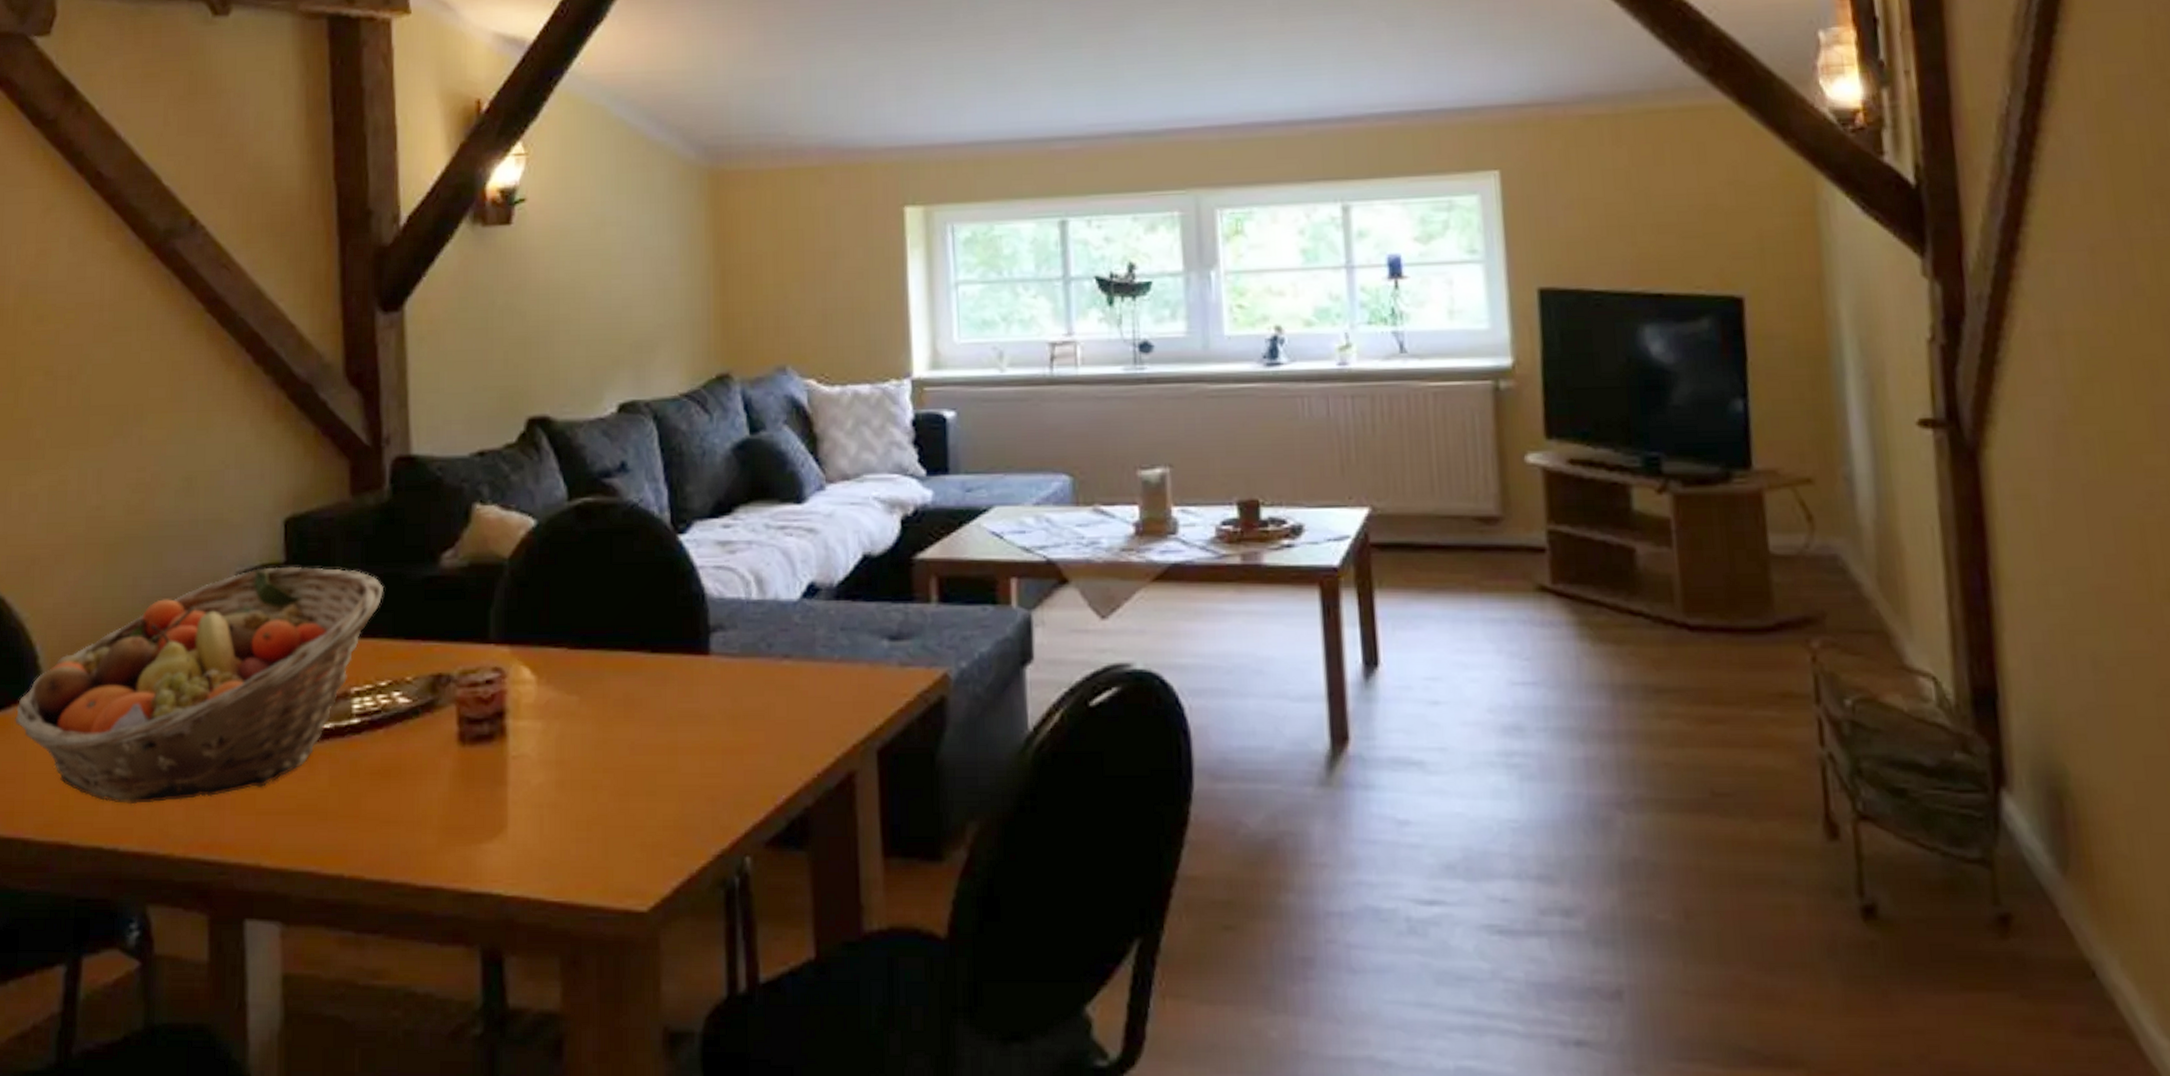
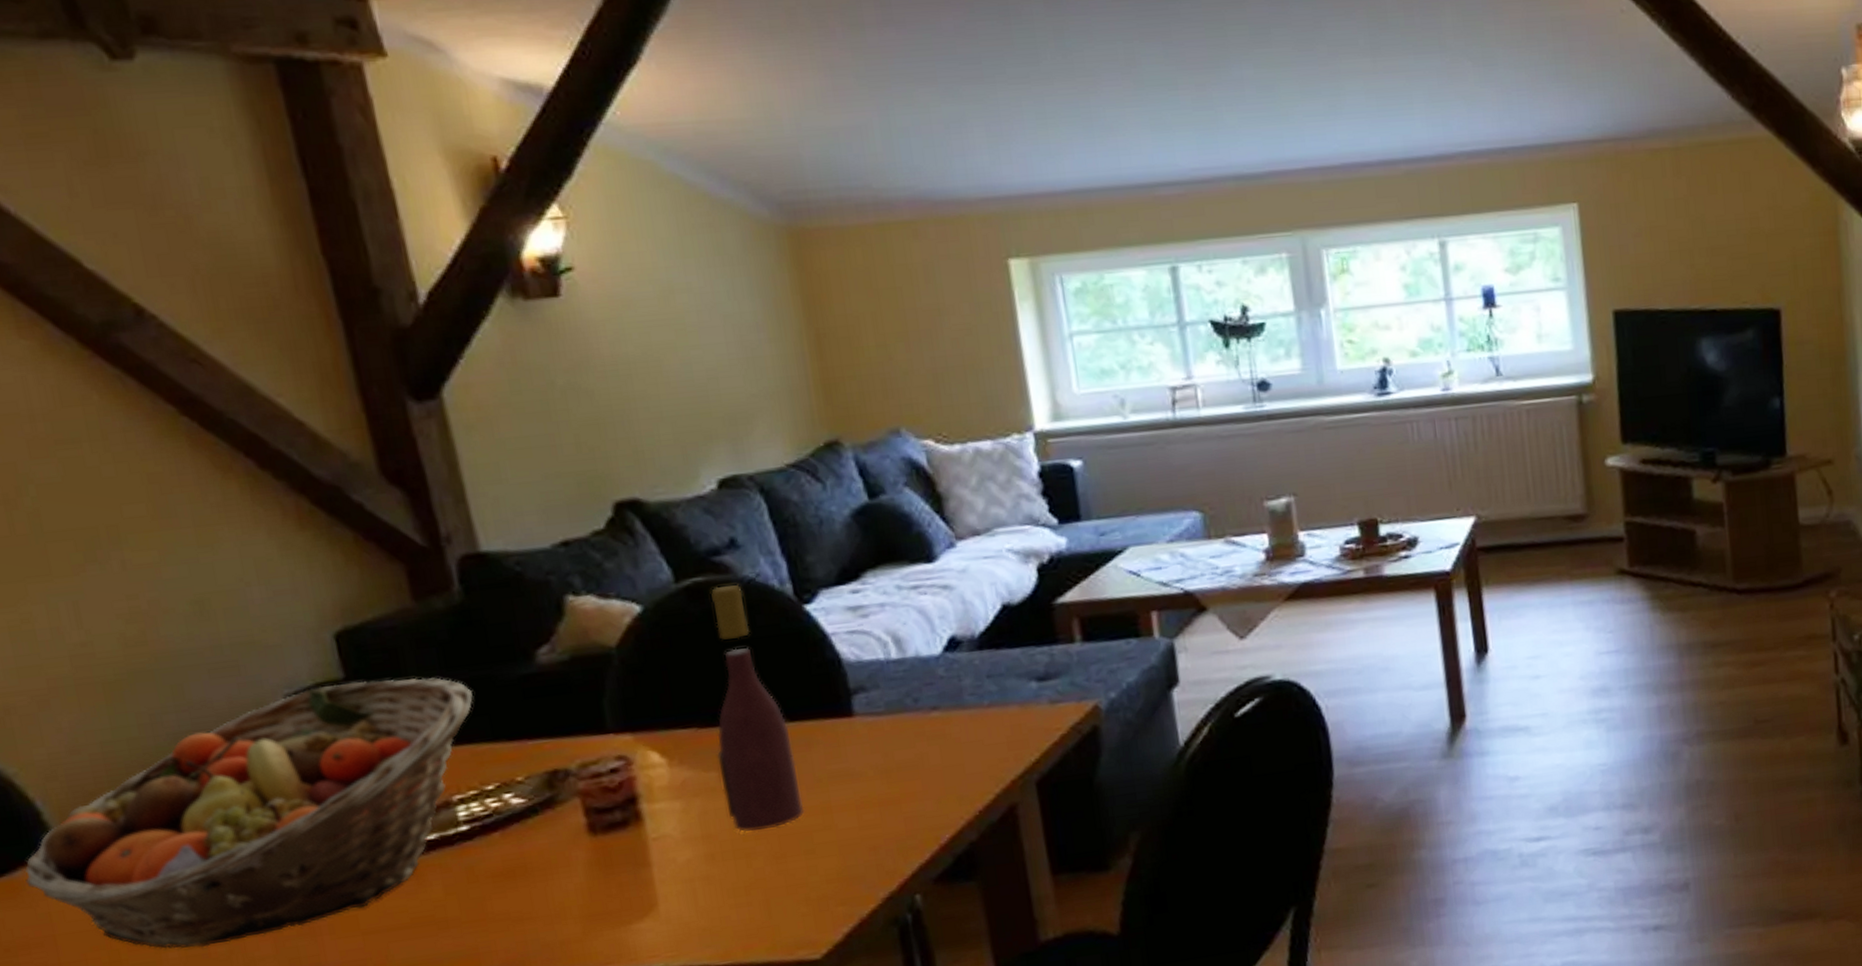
wine bottle: none [581,507,652,763] -> present [710,584,805,833]

